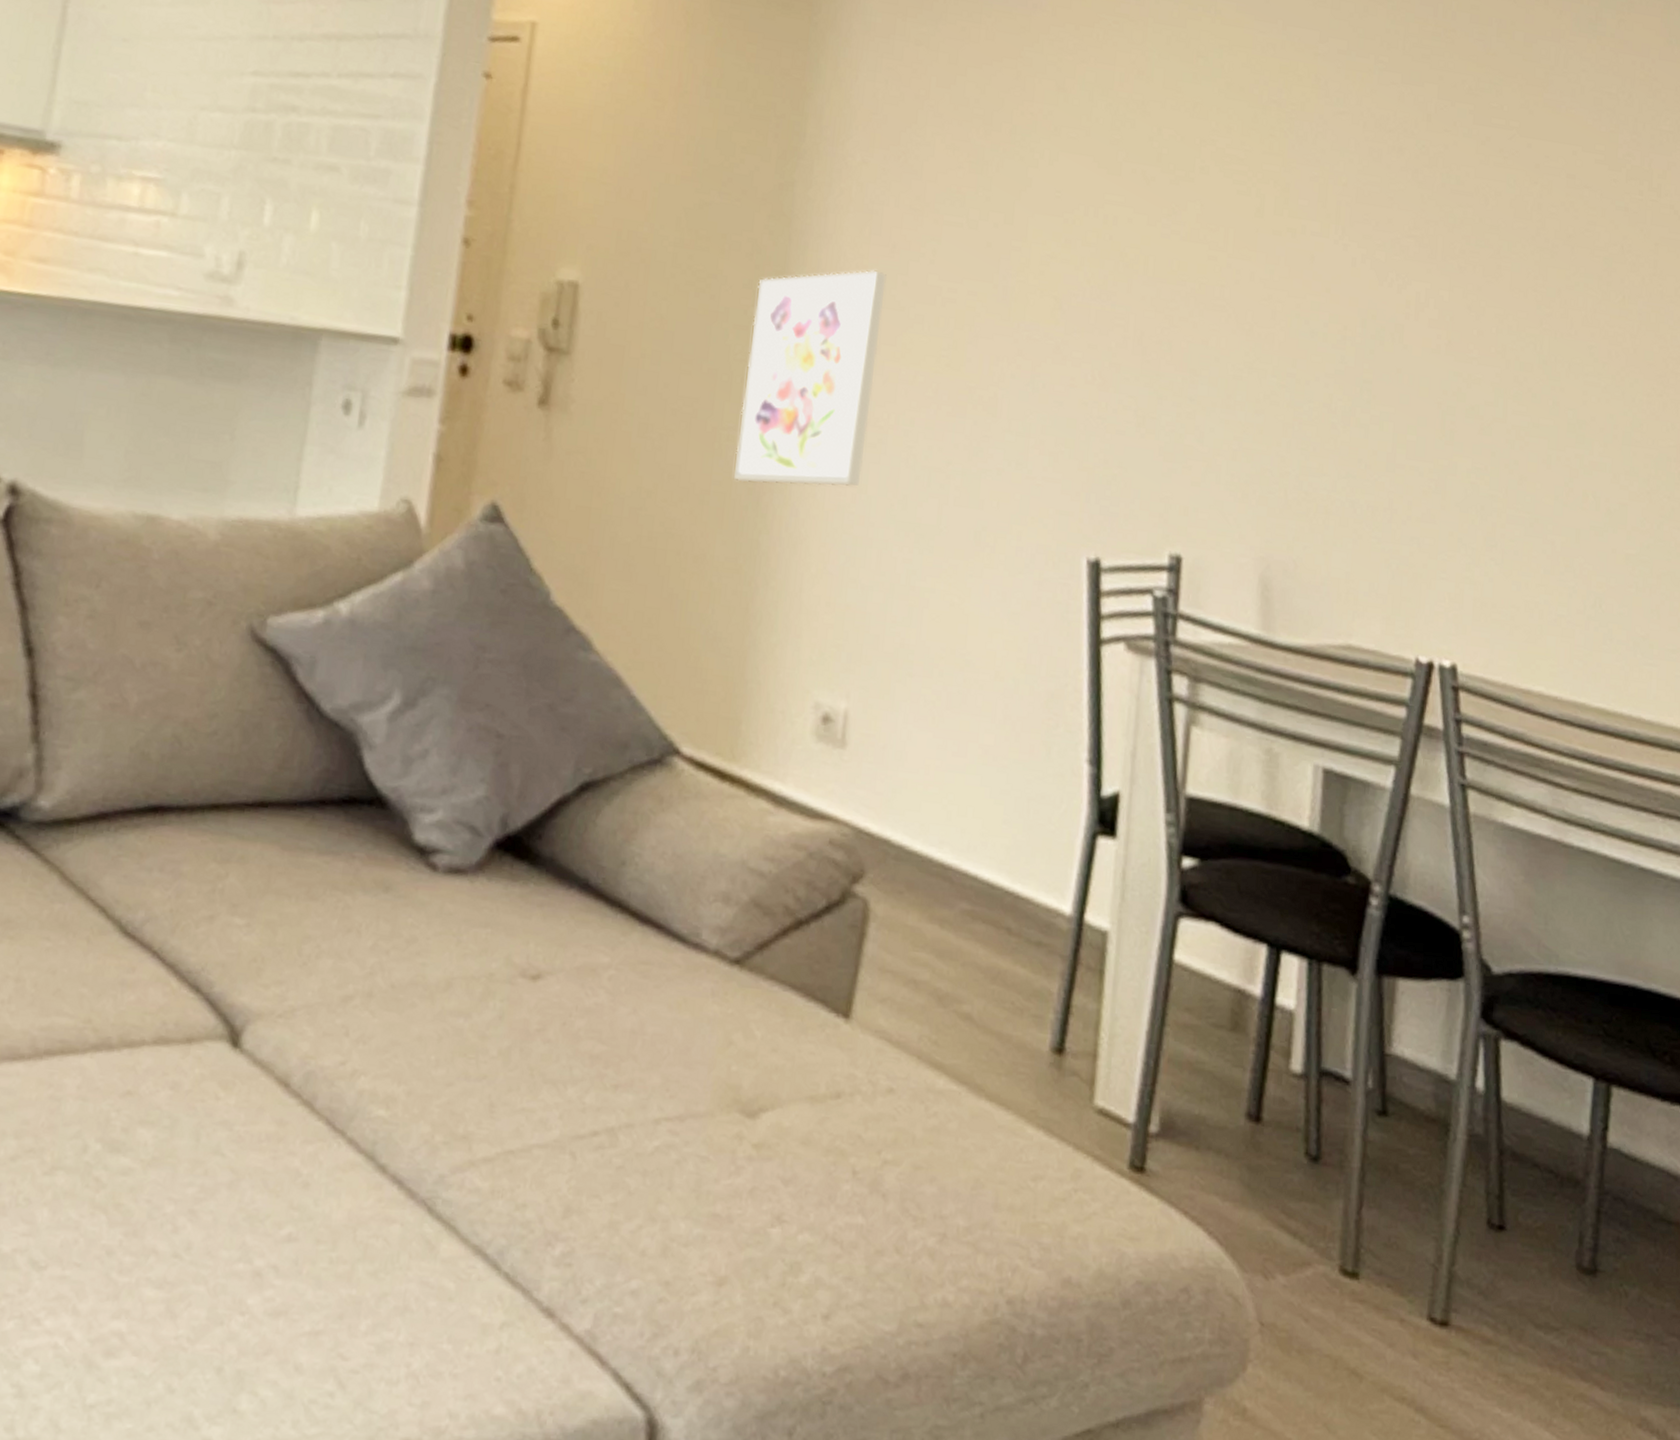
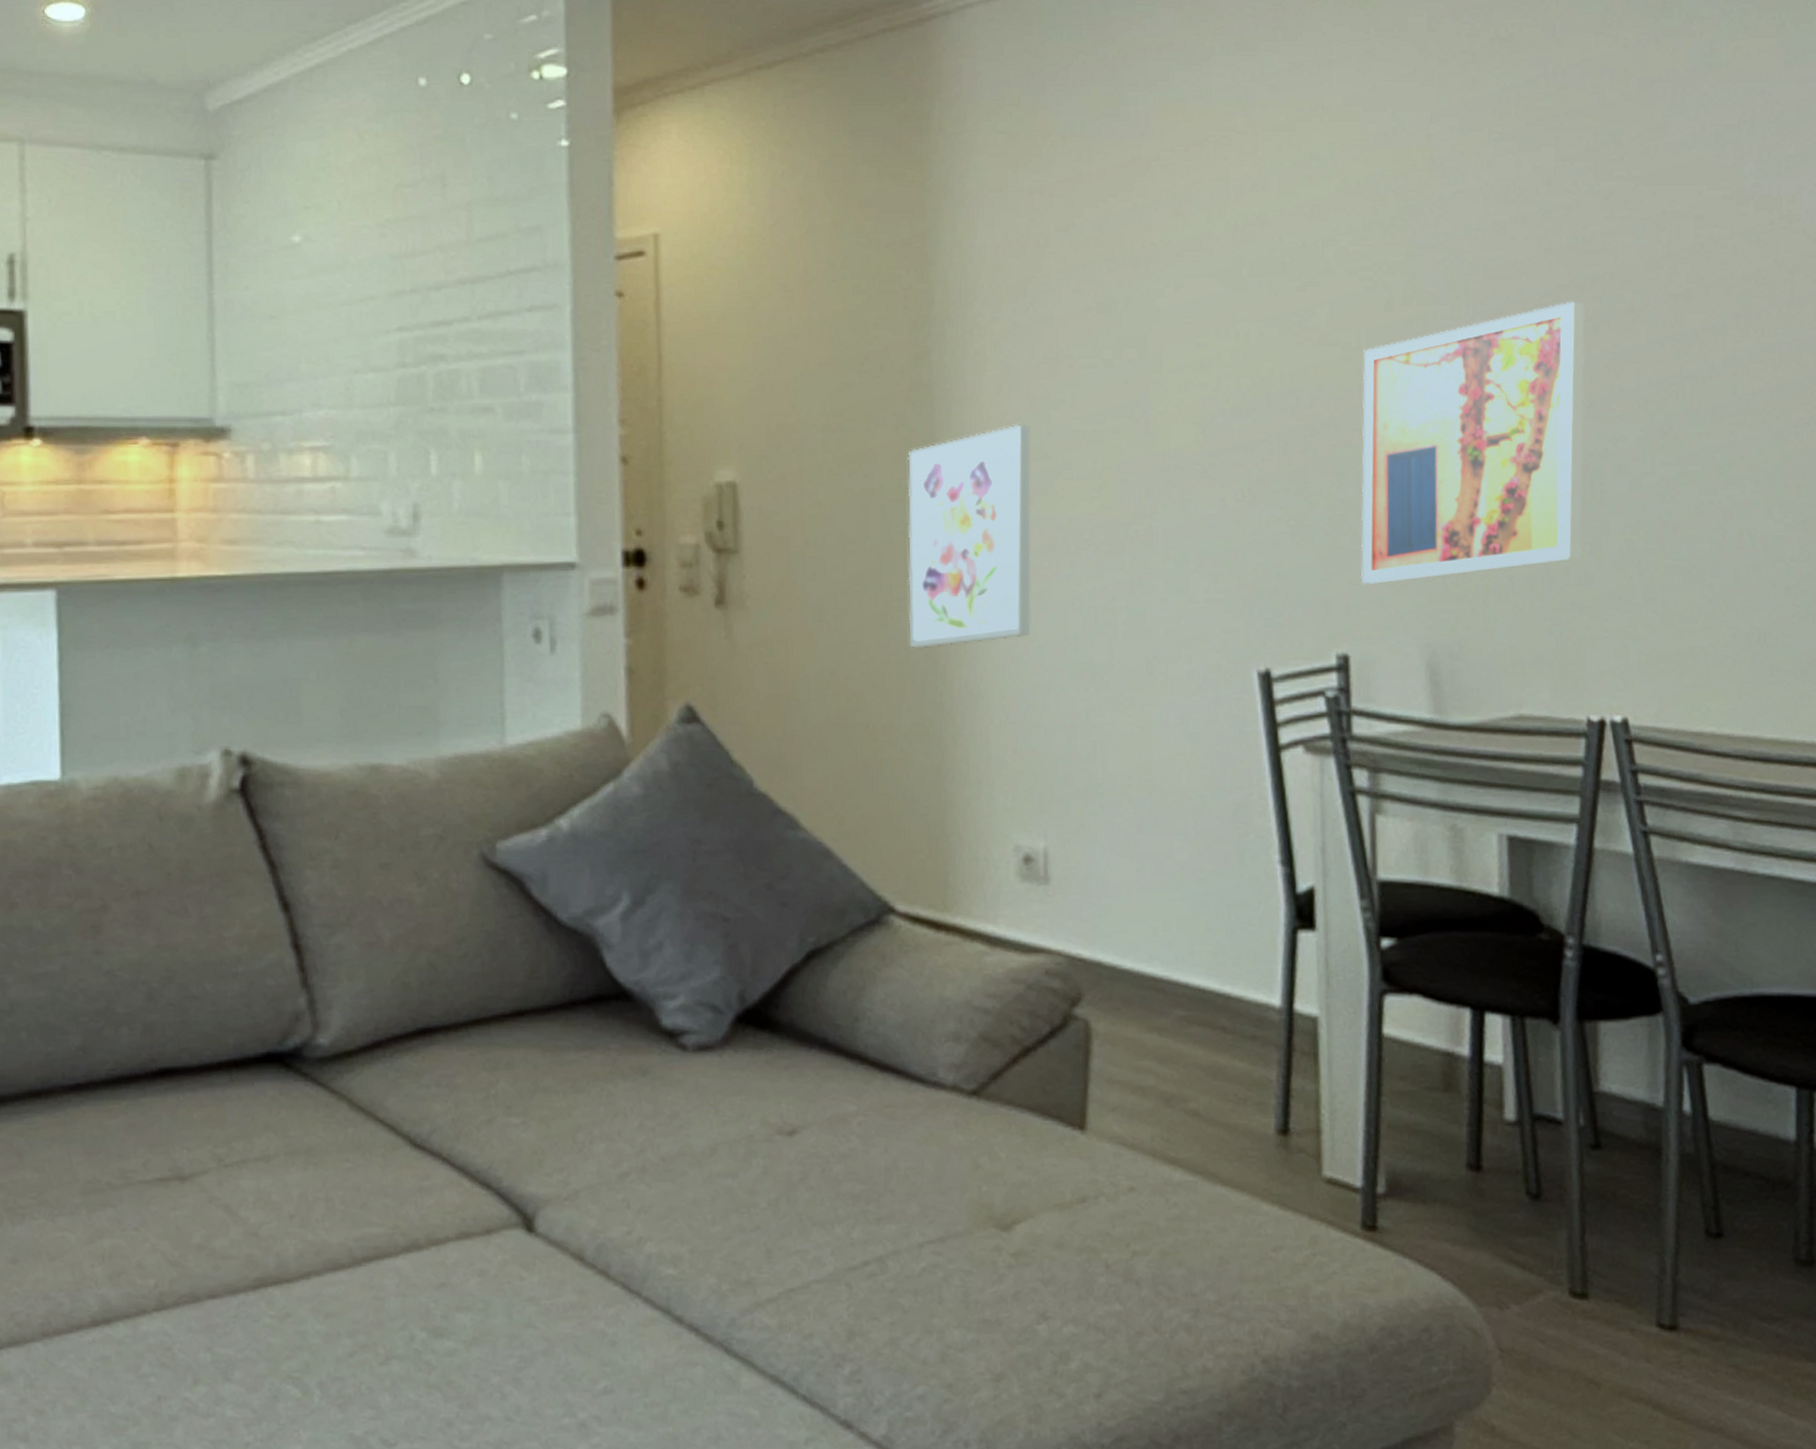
wall art: none [1202,237,1452,496] -> present [1360,301,1585,585]

